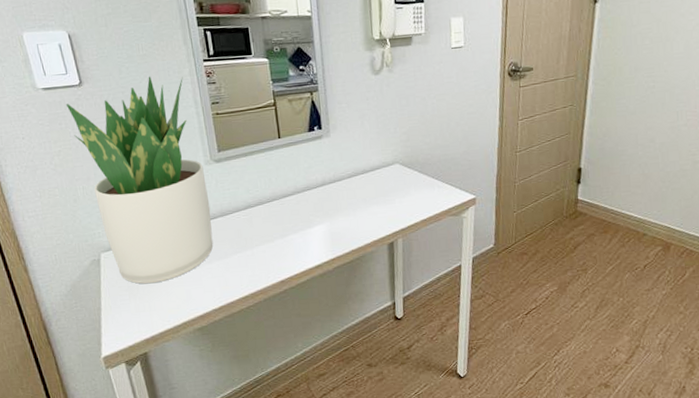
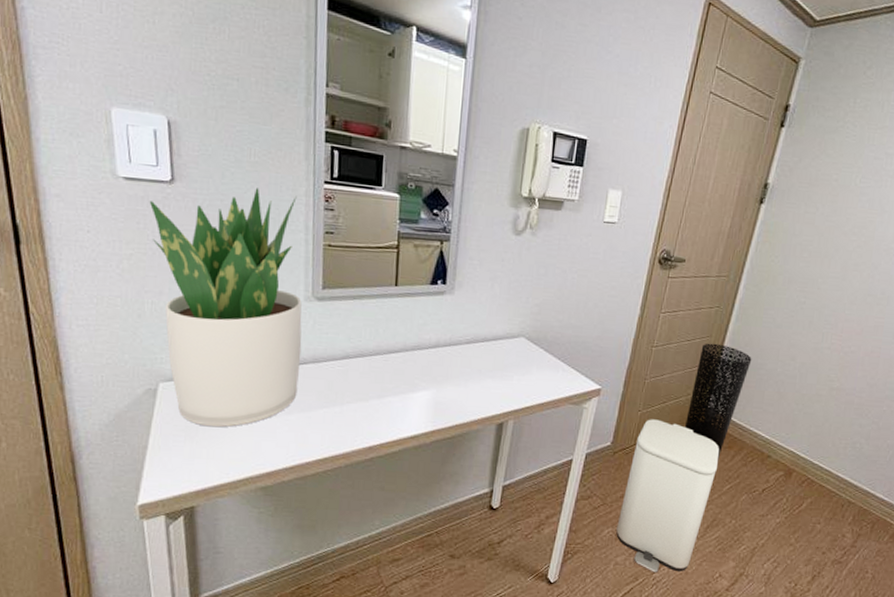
pedal bin: none [512,217,598,357] -> present [616,419,720,574]
umbrella stand: none [559,139,612,244] -> present [685,343,752,459]

